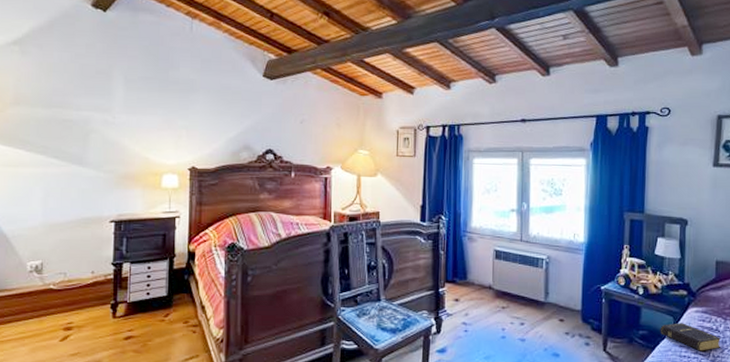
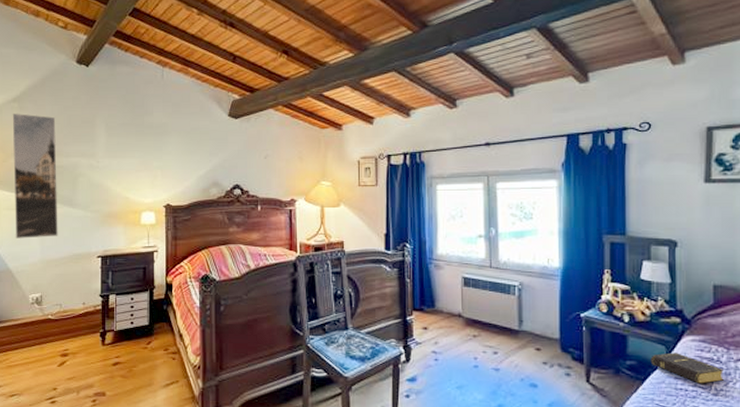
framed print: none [12,57,65,199] -> present [12,113,58,238]

